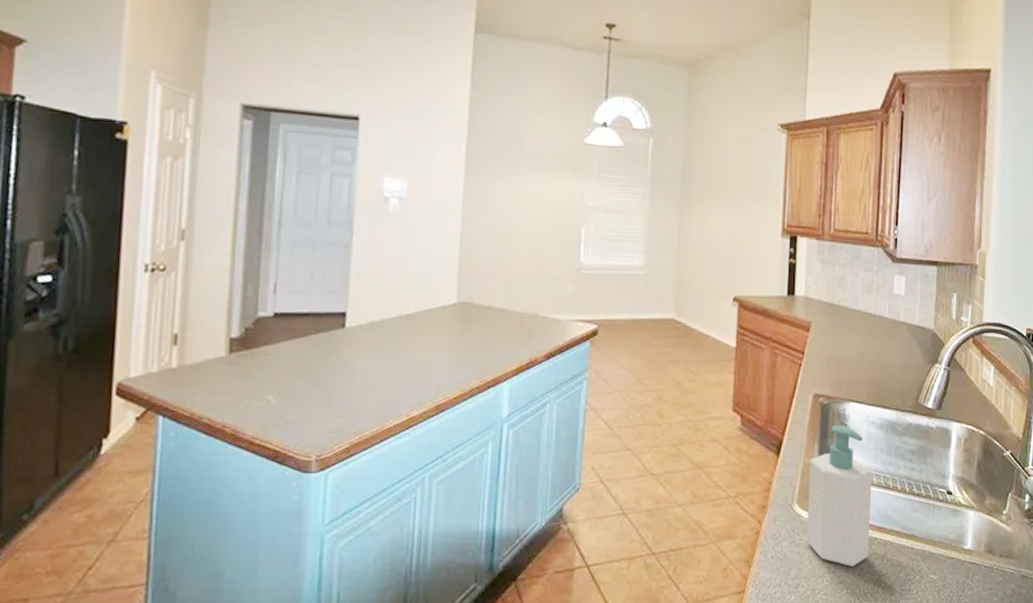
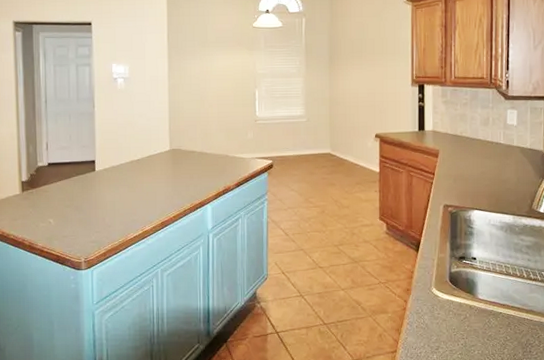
soap bottle: present [805,425,872,567] -> none [443,228,496,334]

